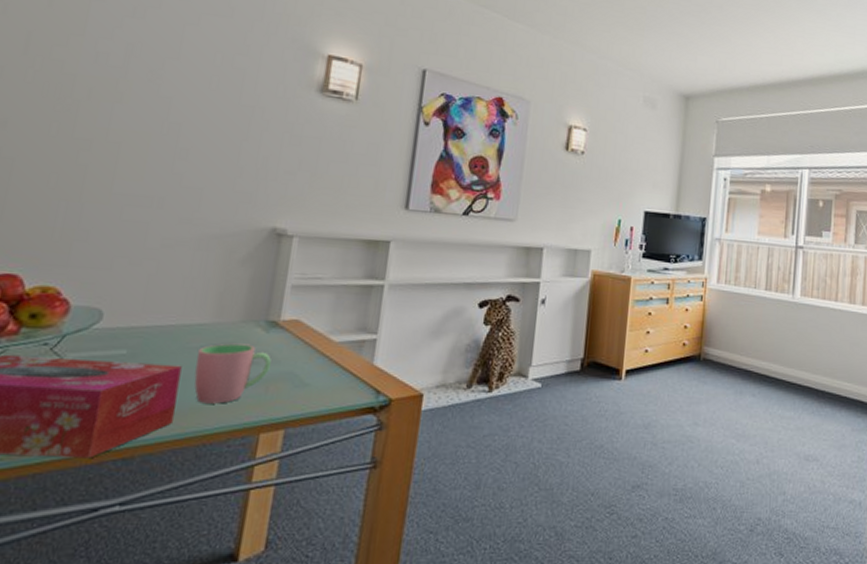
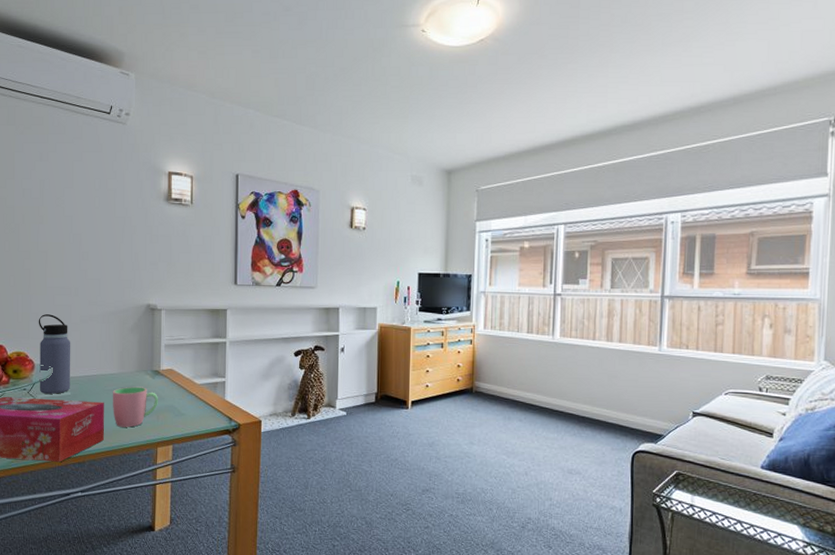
water bottle: none [72,232,140,352] -> present [38,314,71,394]

